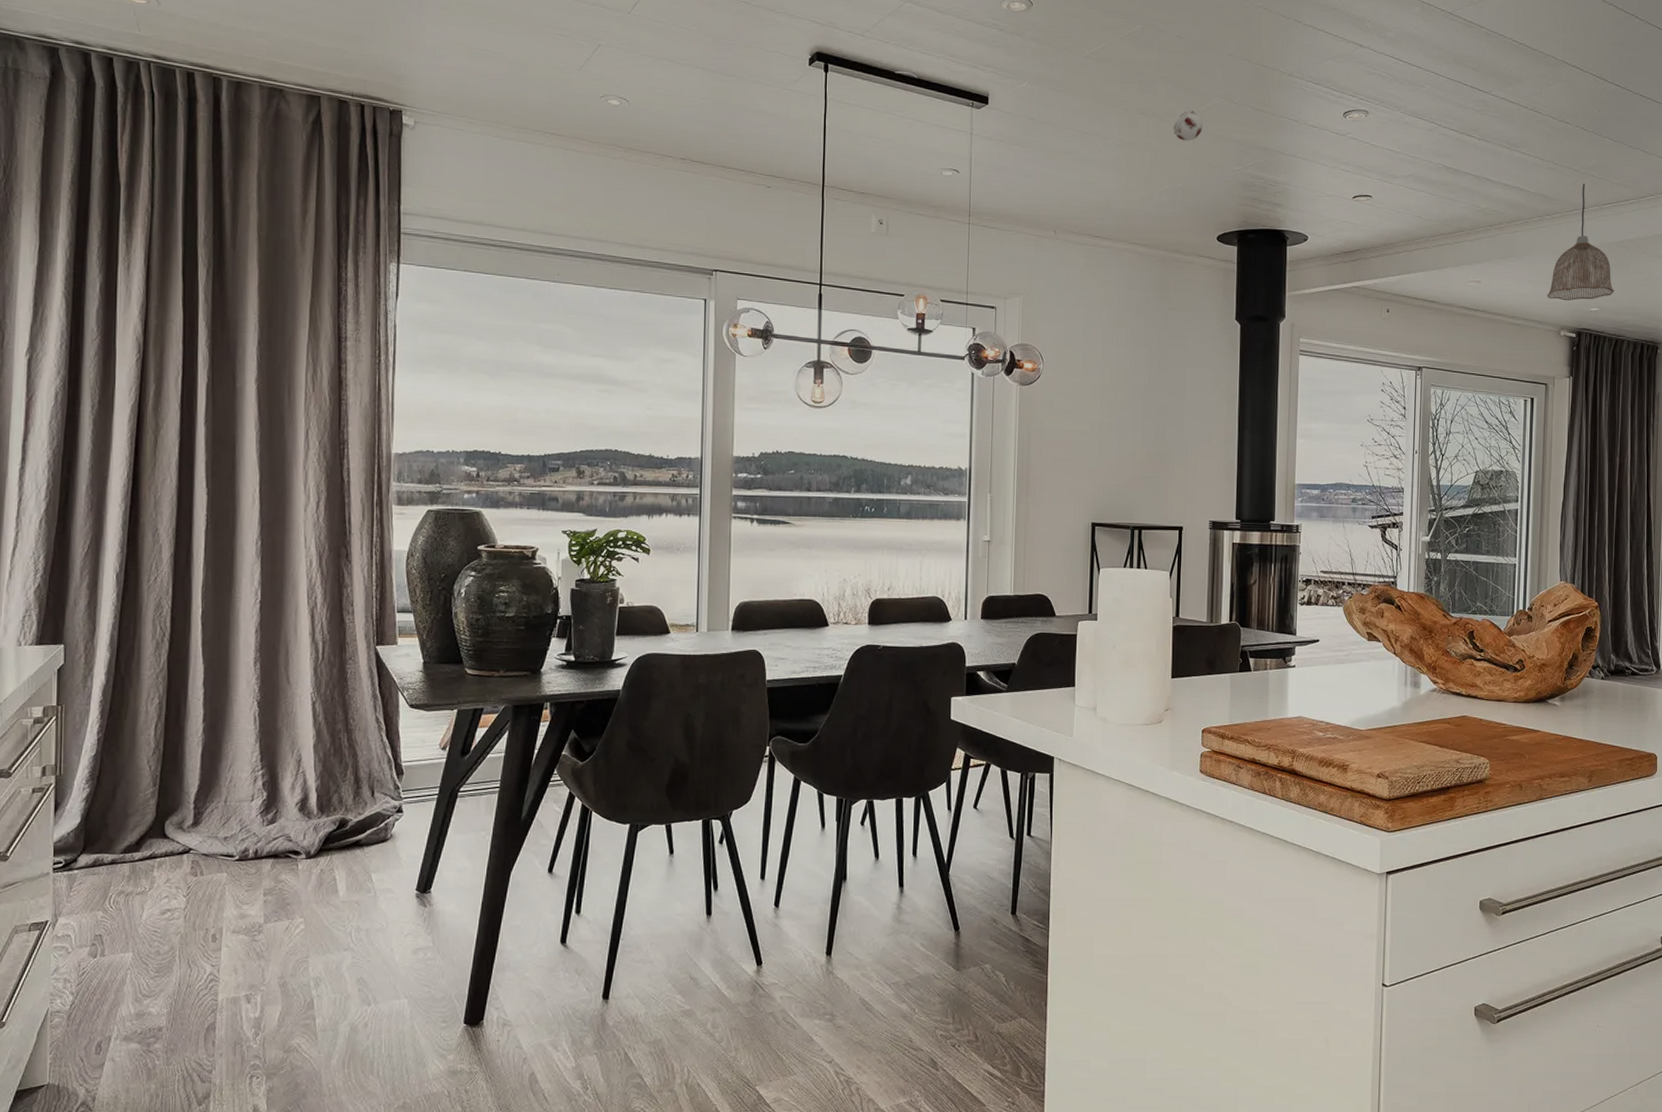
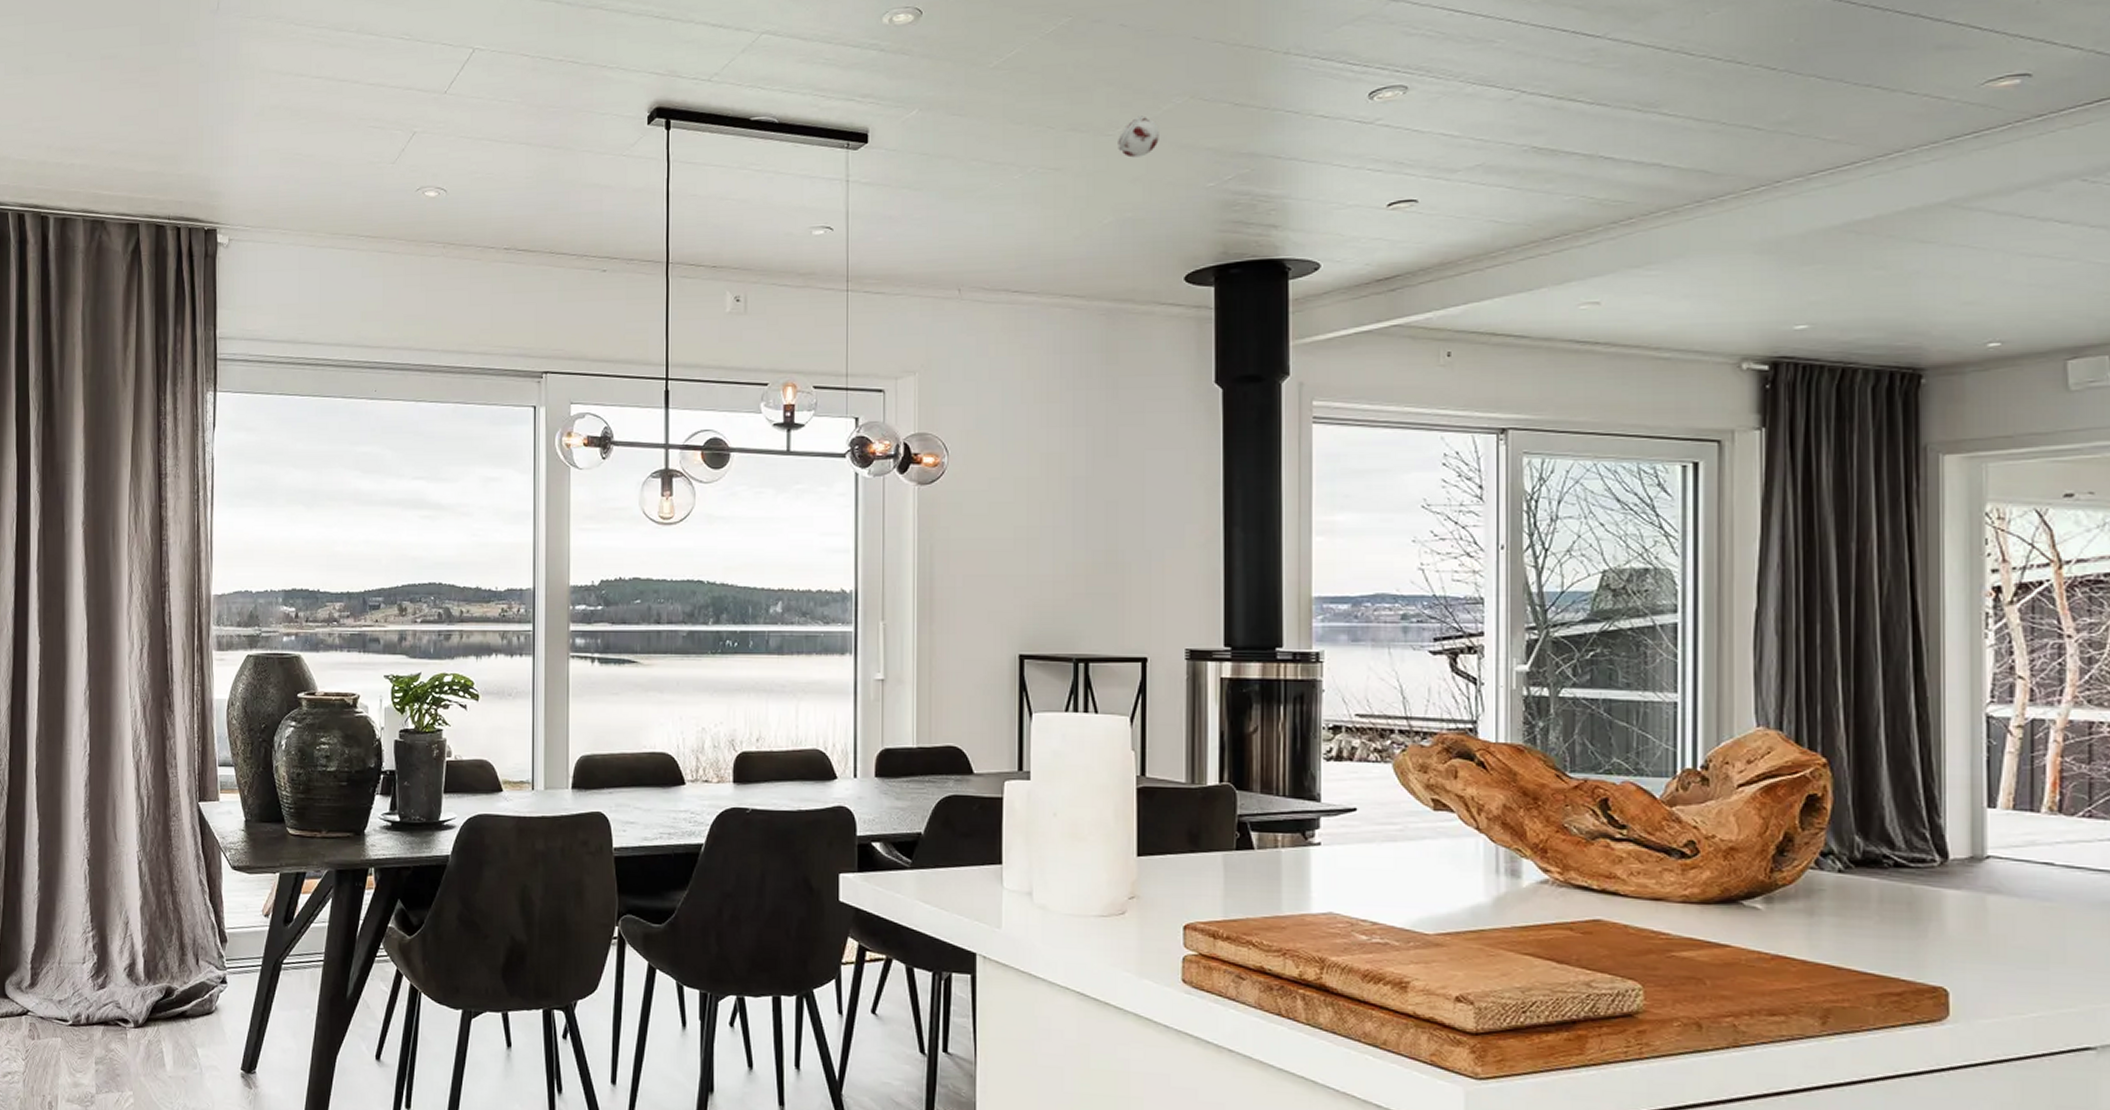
pendant lamp: present [1547,183,1615,301] -> none [1715,146,1837,319]

